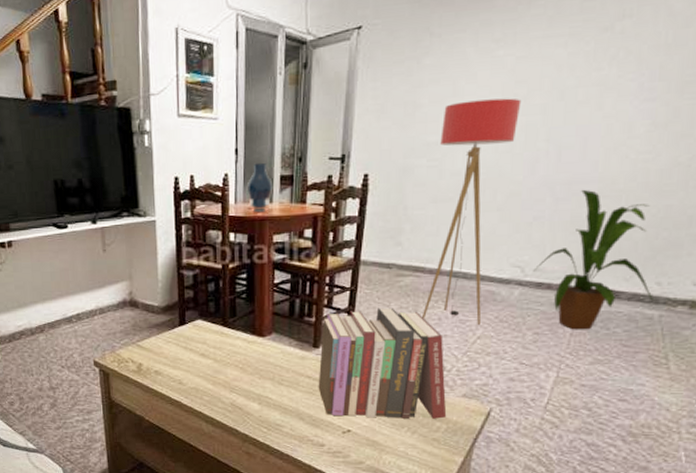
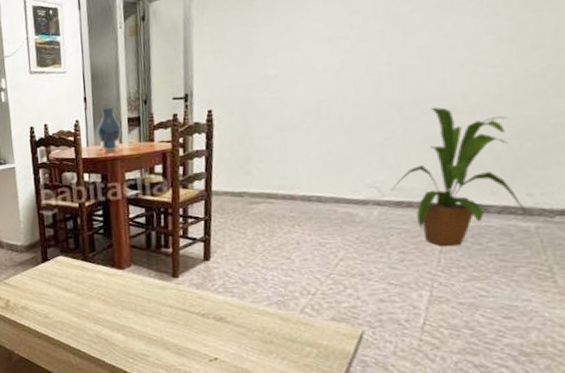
books: present [318,307,447,419] -> none [180,234,316,345]
floor lamp: present [421,98,522,325] -> none [279,28,358,247]

